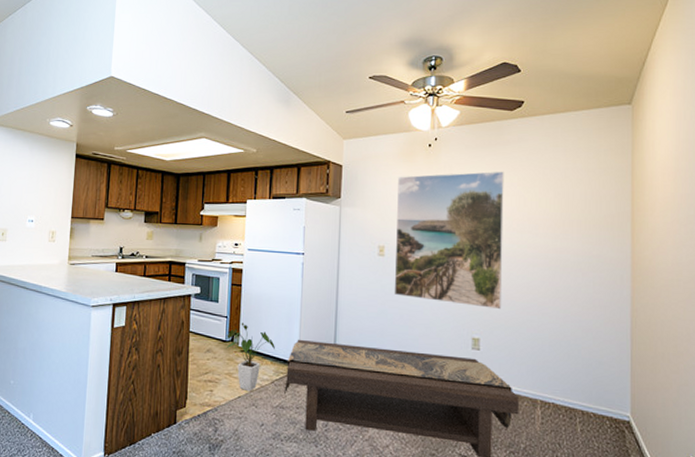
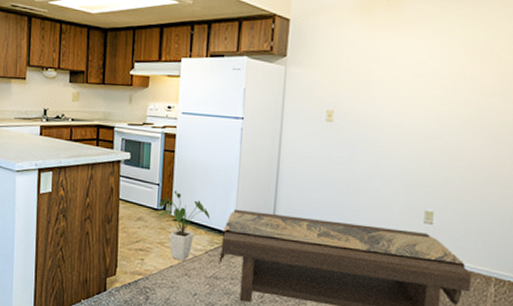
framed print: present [394,171,504,310] -> none [341,27,477,182]

